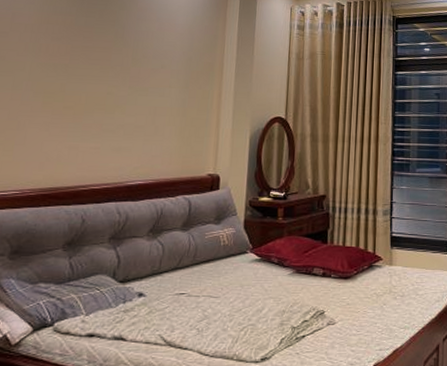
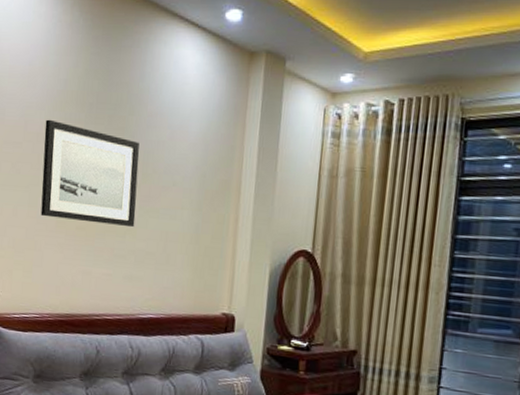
wall art: none [25,12,130,105] -> present [40,119,140,228]

